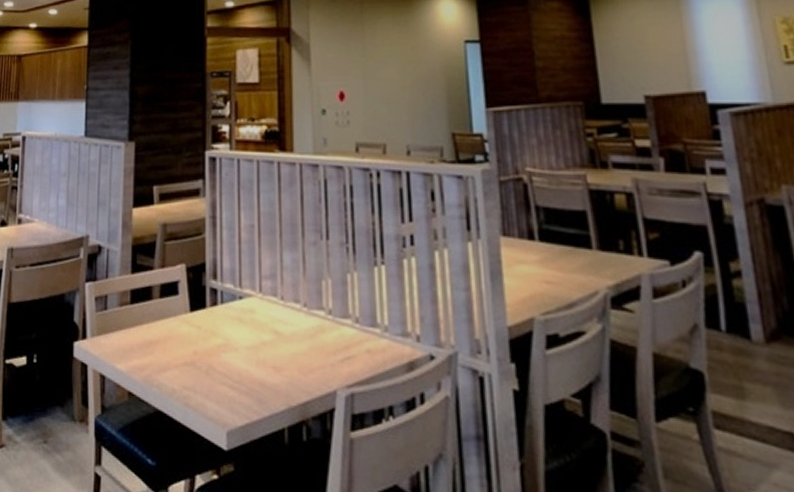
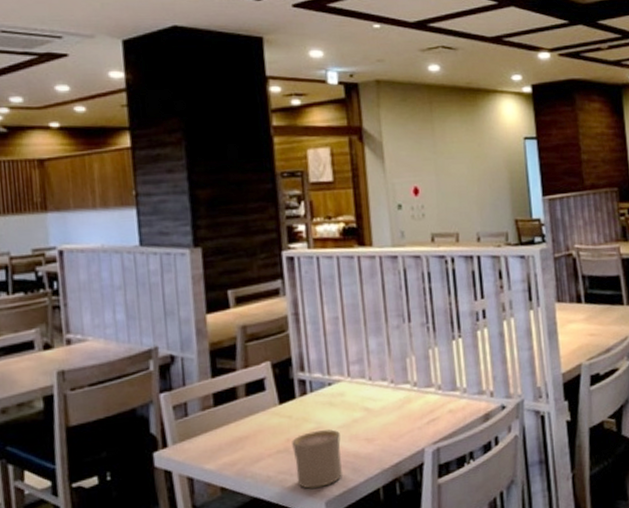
cup: none [199,348,247,413] -> present [292,429,342,489]

